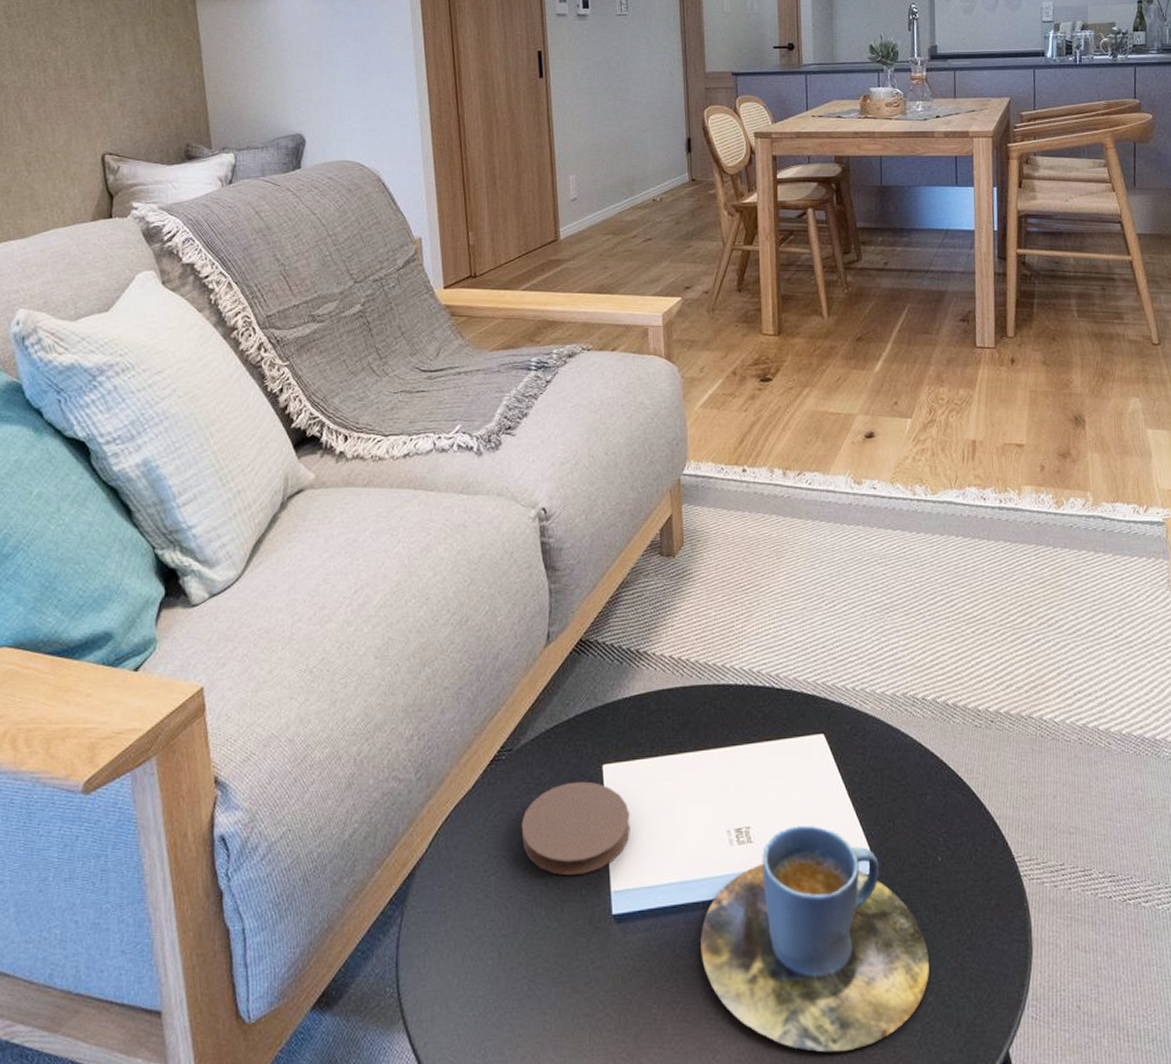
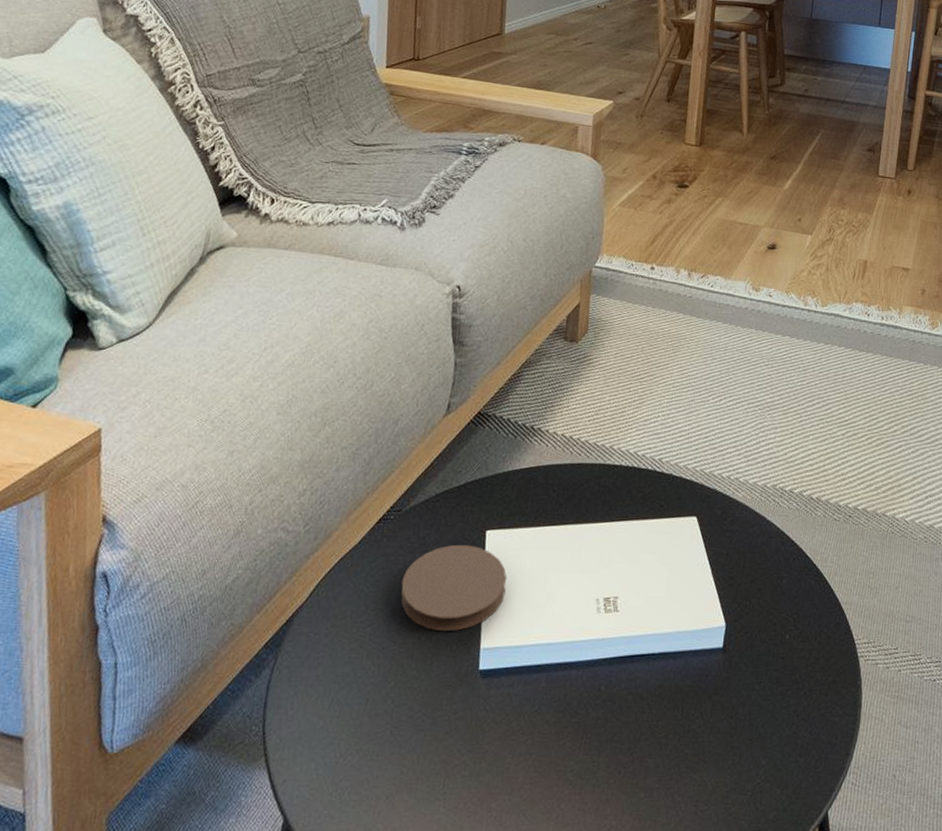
cup: present [701,826,929,1053] -> none [558,599,767,806]

